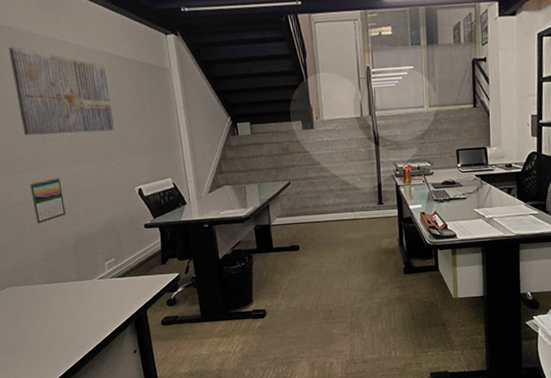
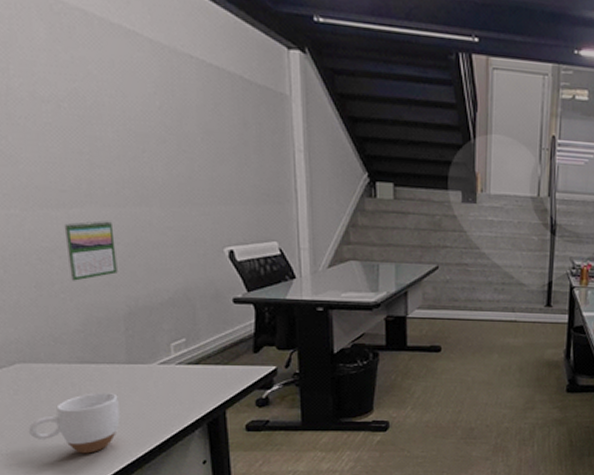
wall art: present [8,47,114,136] -> none [43,25,201,167]
mug: none [17,304,76,351] -> present [28,393,120,454]

